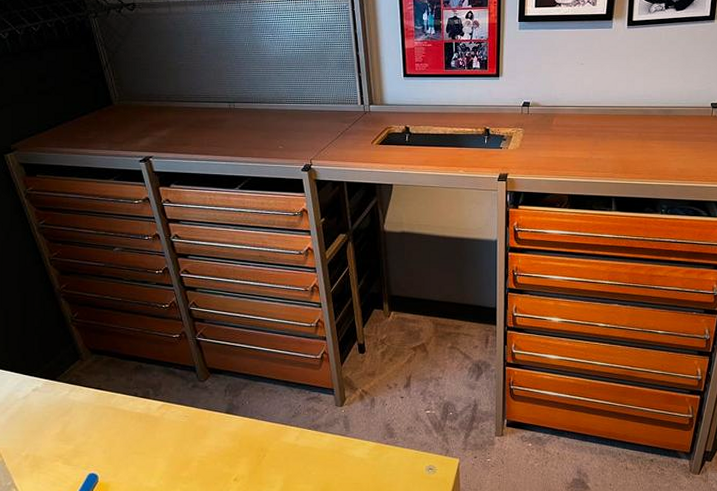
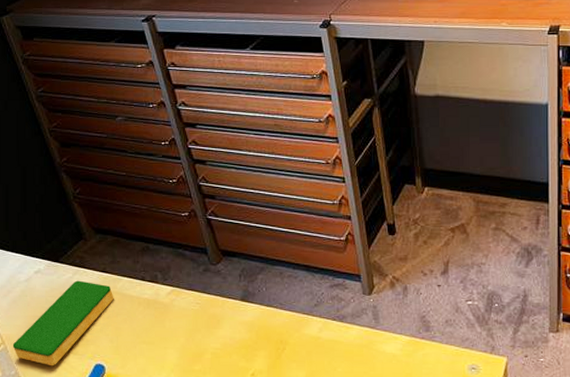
dish sponge: none [9,397,108,477] -> present [12,280,114,366]

